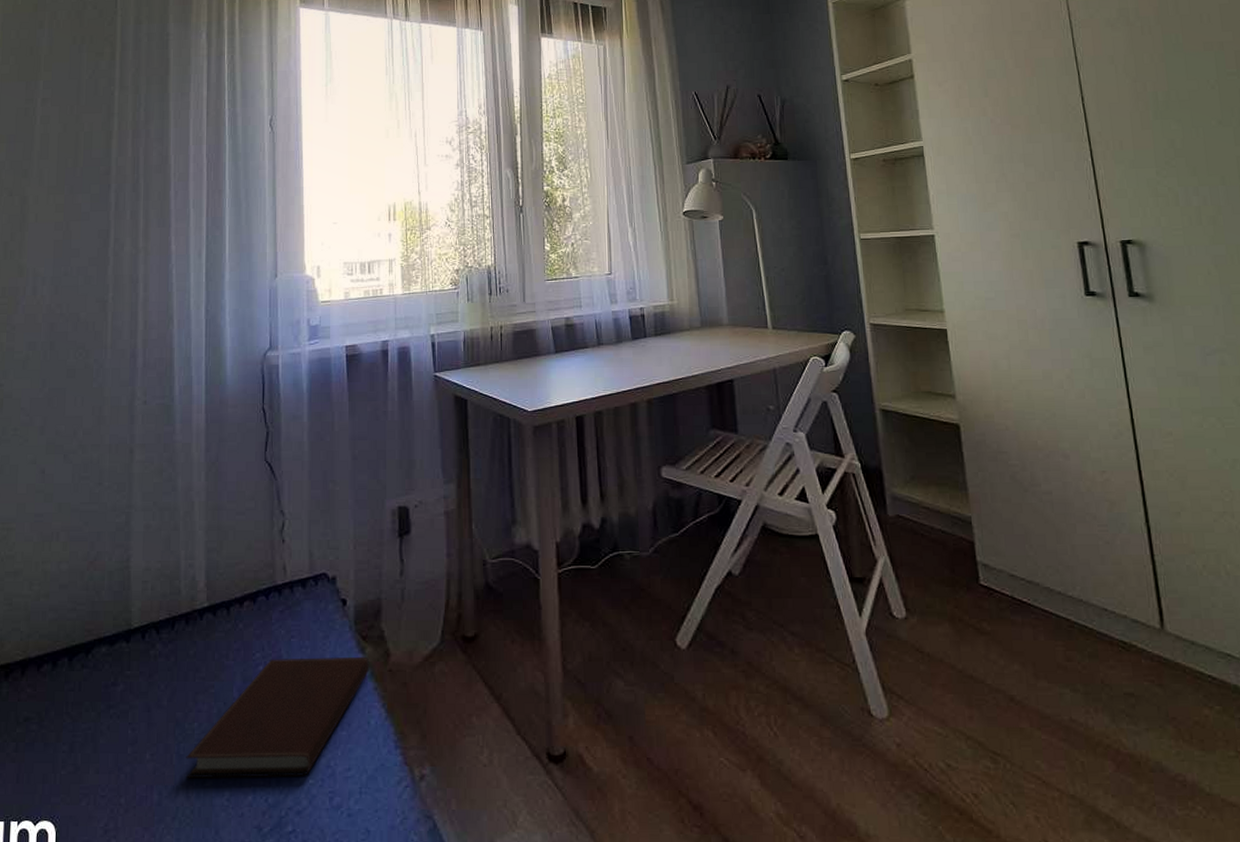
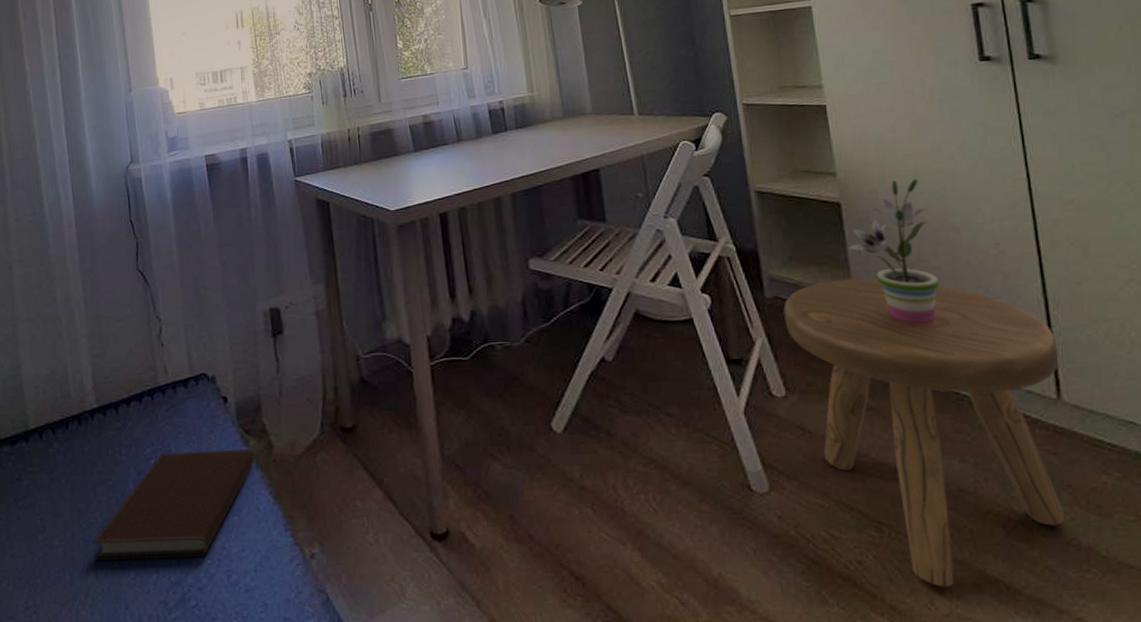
stool: none [905,501,1171,824] -> present [783,278,1066,587]
potted plant: none [966,405,1051,549] -> present [848,179,940,324]

